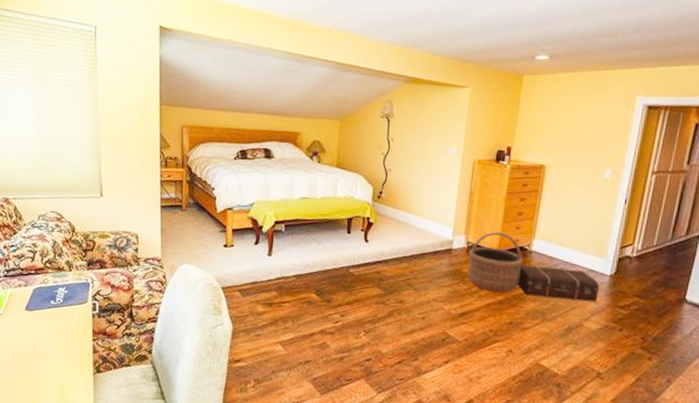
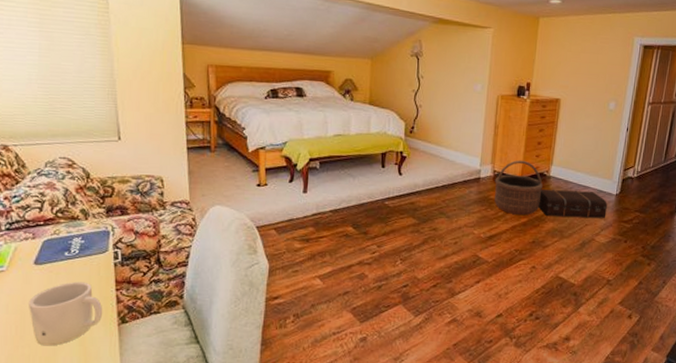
mug: none [19,329,81,389] -> present [29,281,103,346]

